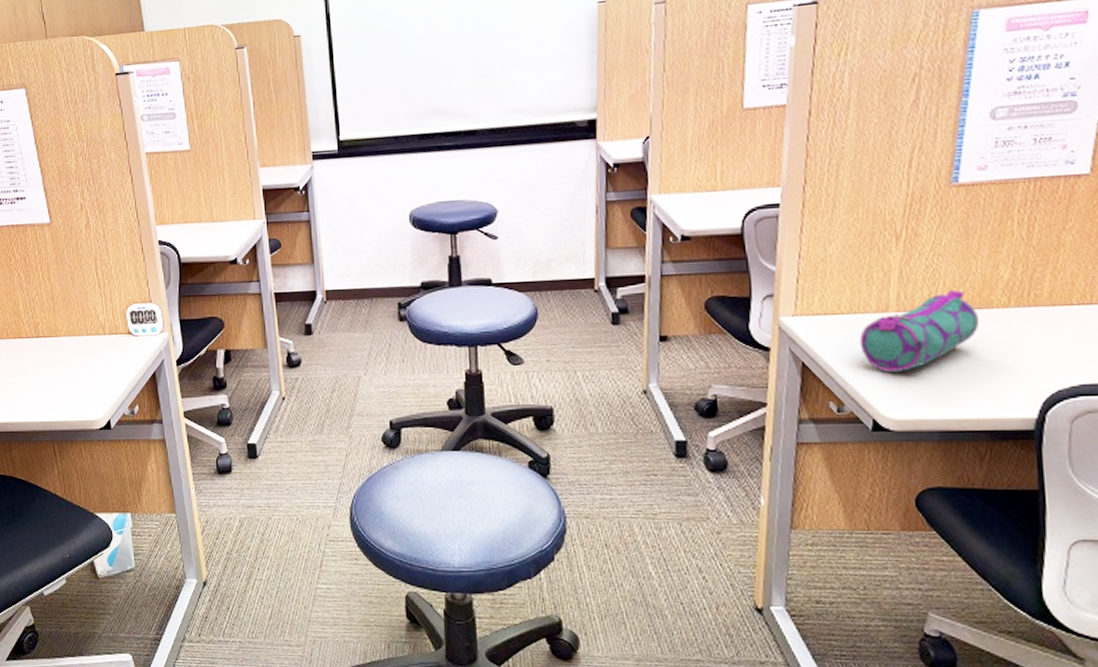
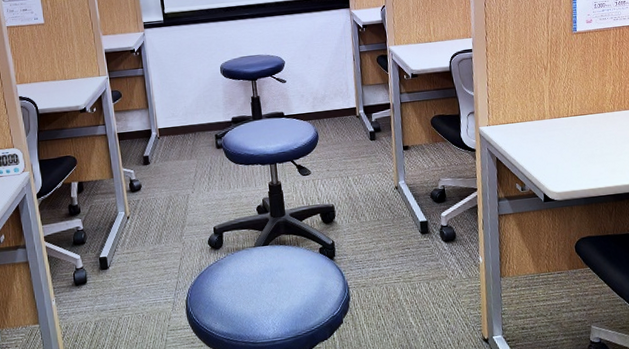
pencil case: present [860,290,979,372] -> none [530,102,599,161]

